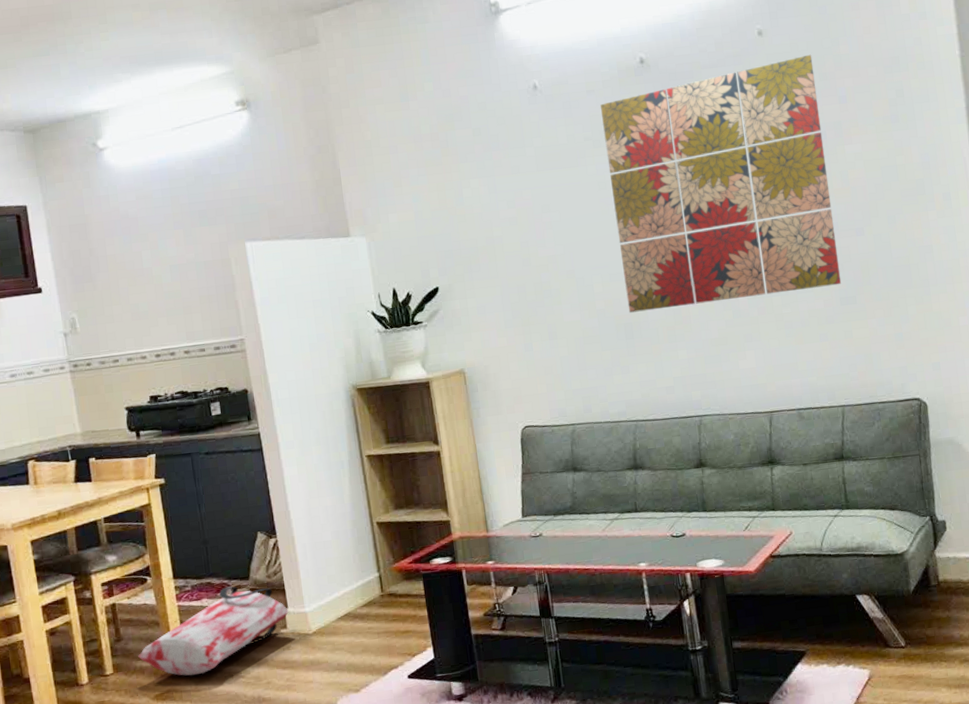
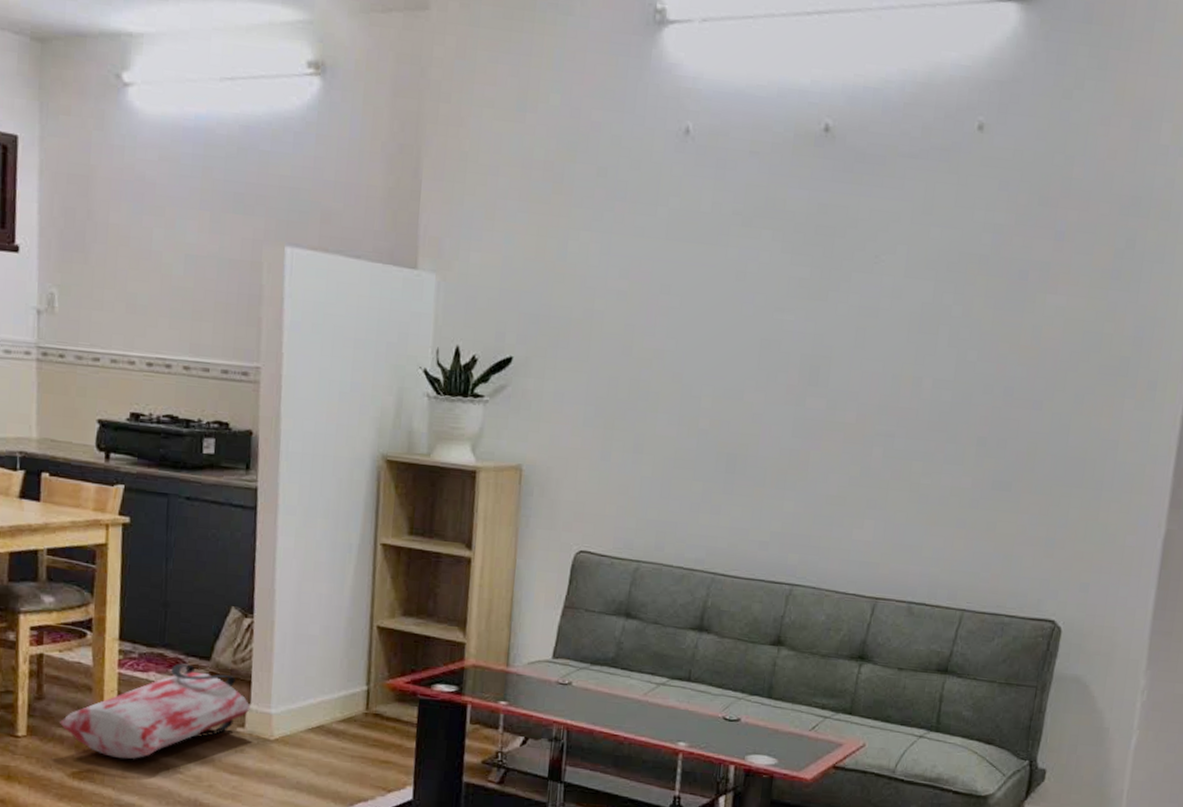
wall art: present [600,54,842,313] -> none [736,168,1037,464]

